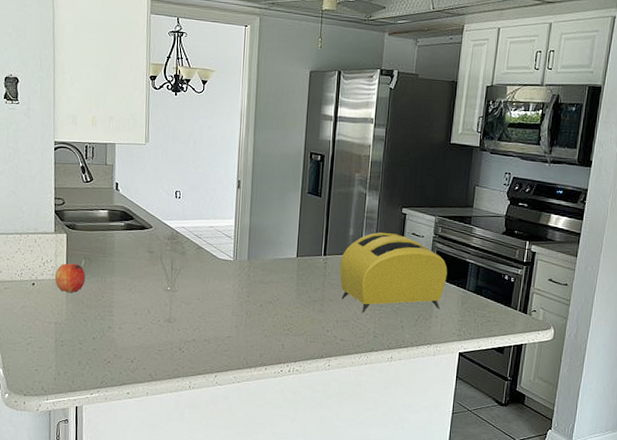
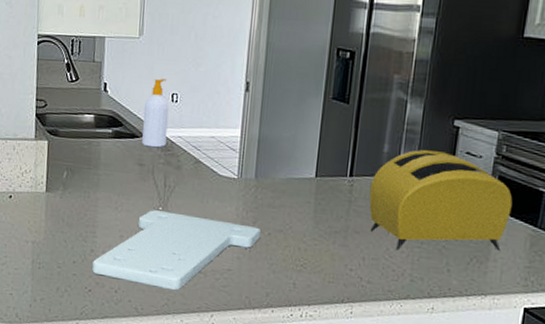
fruit: present [55,263,86,292] -> none [34,174,67,208]
cutting board: none [110,290,254,357] -> present [92,210,261,291]
soap bottle: none [151,178,173,237] -> present [142,78,169,148]

